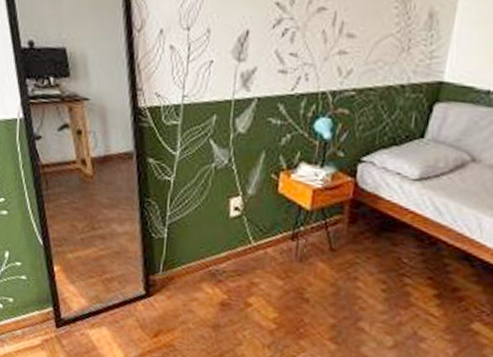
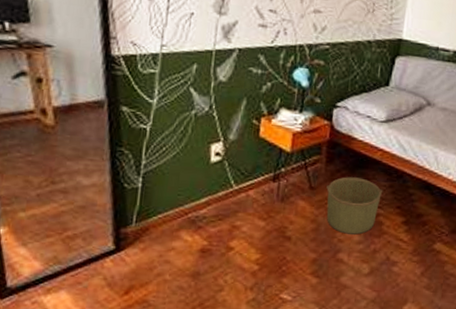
basket: none [347,240,413,304] -> present [326,177,383,235]

